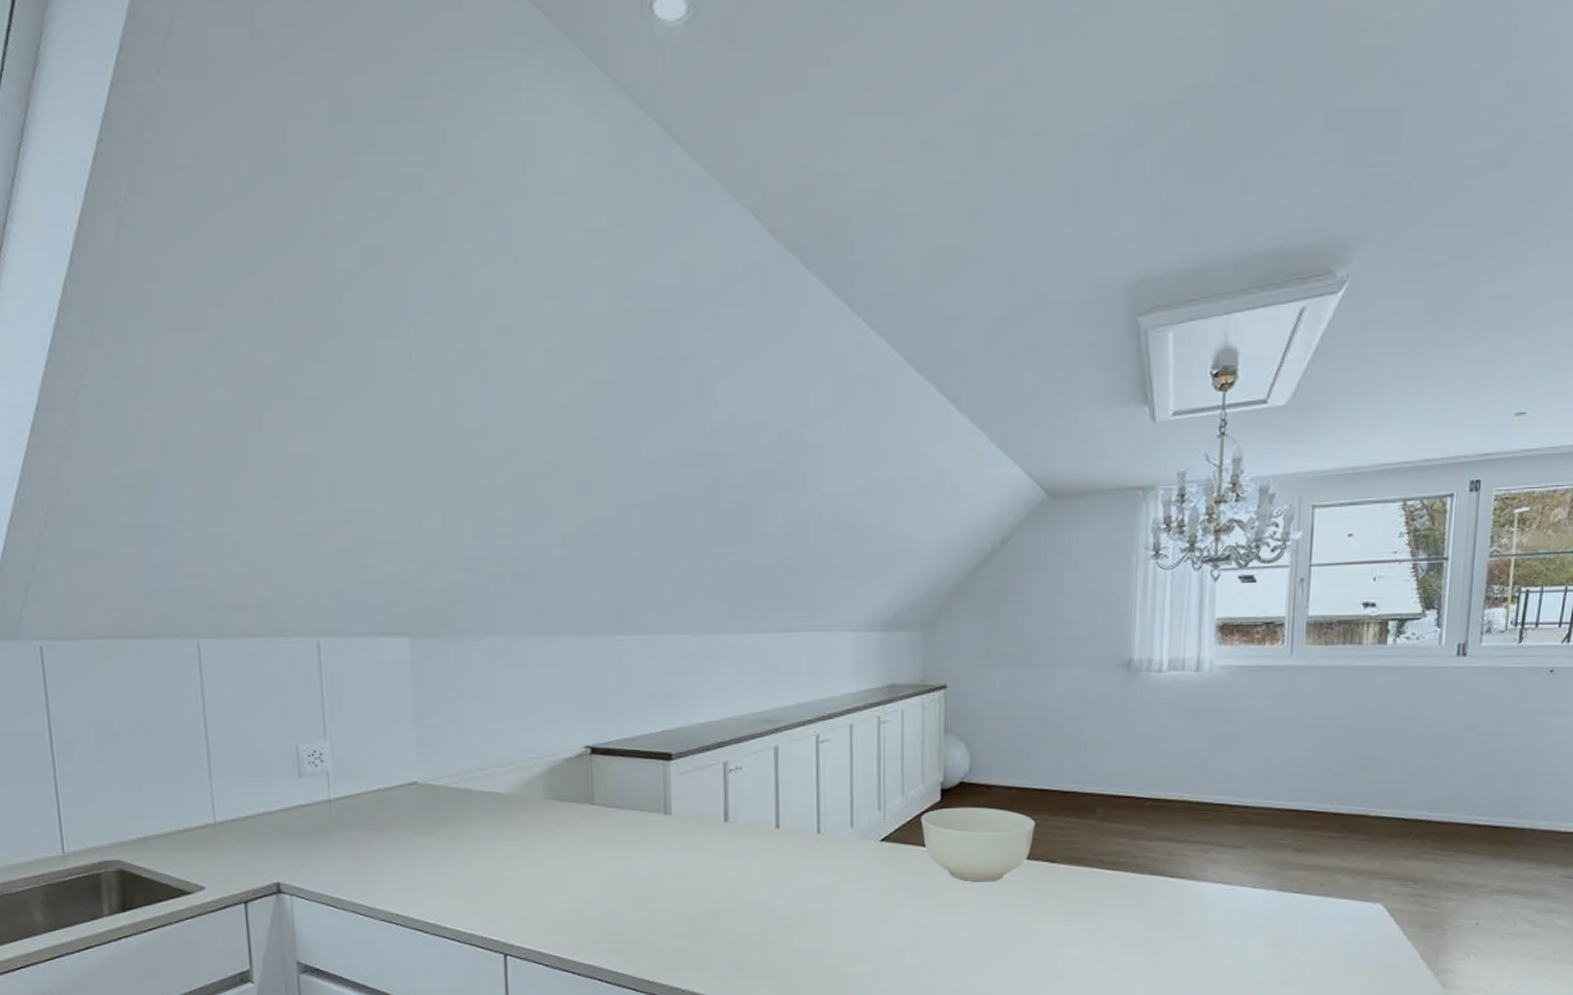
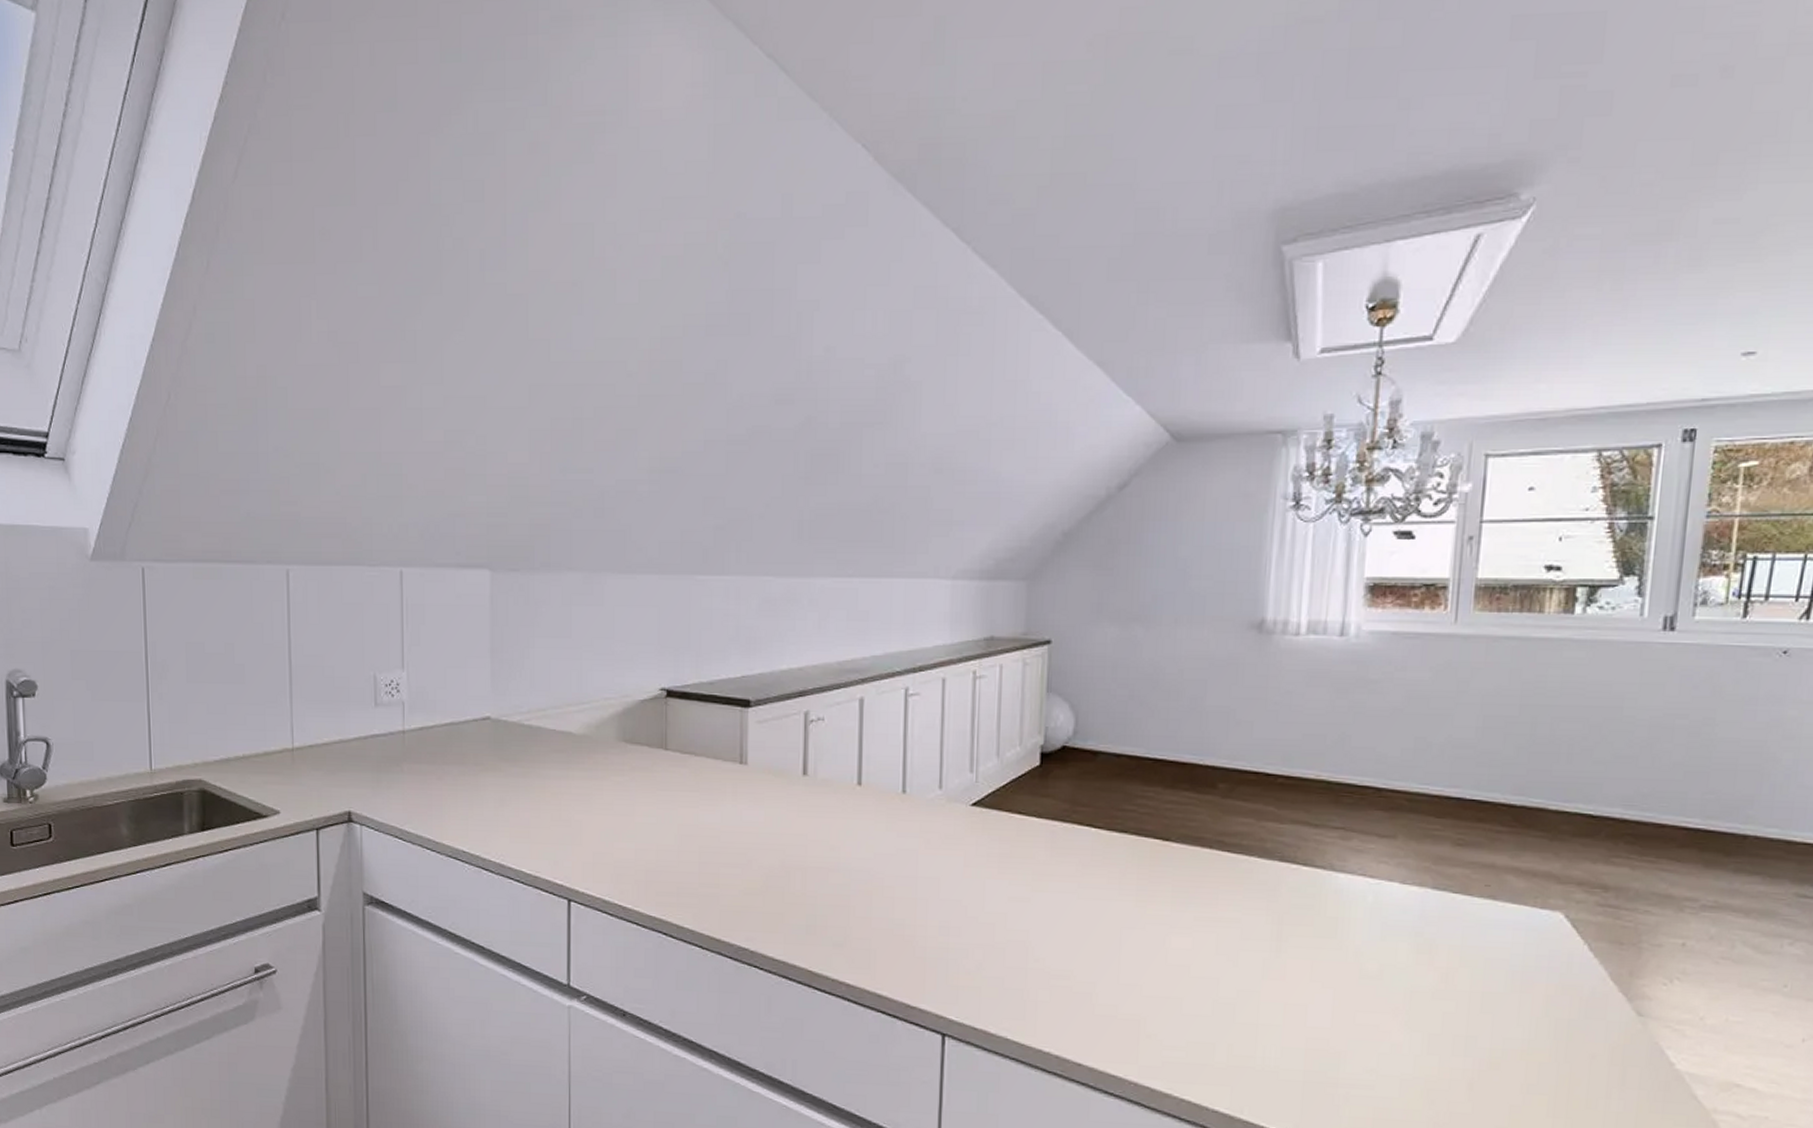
bowl: present [921,807,1035,882] -> none [1017,773,1147,858]

